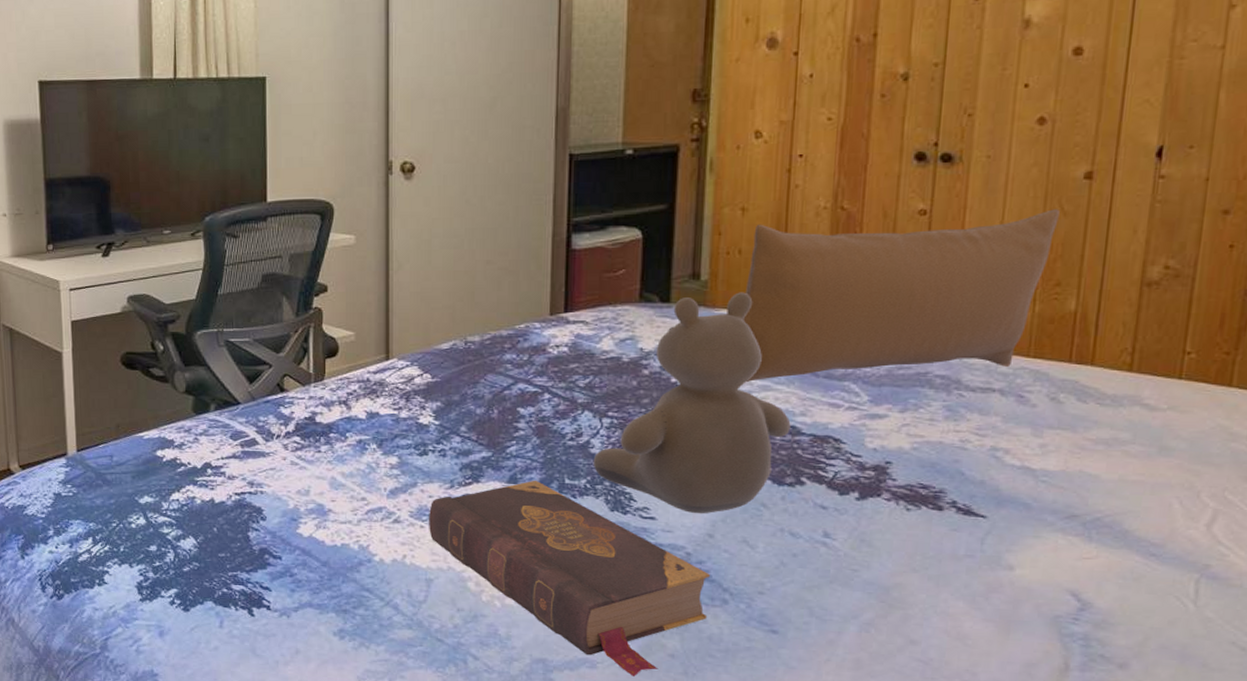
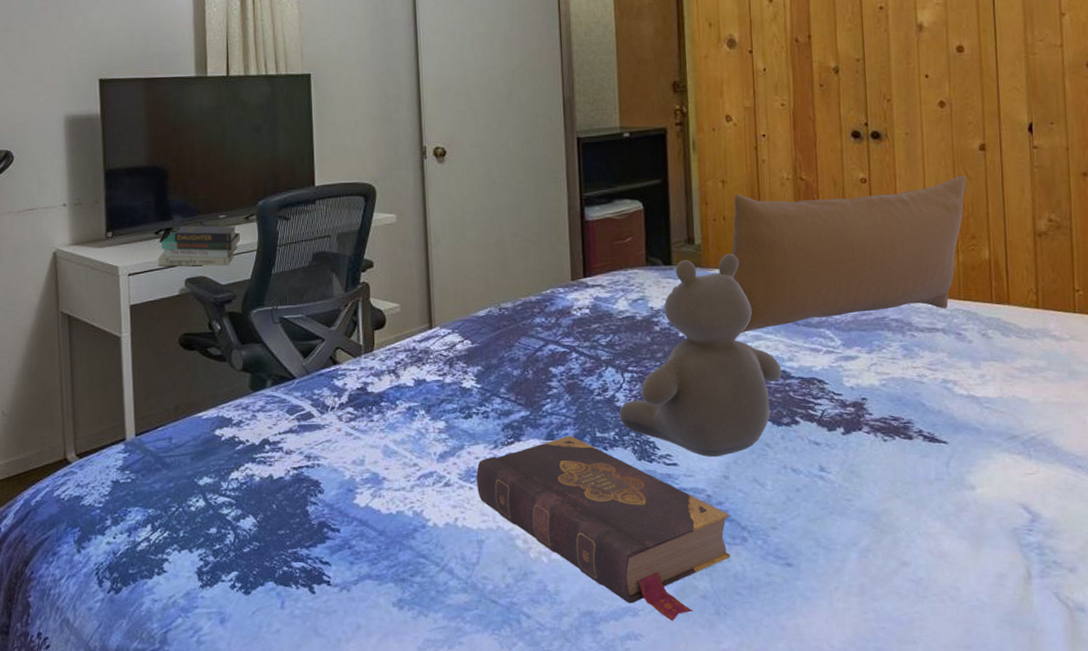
books: none [100,240,187,285] -> present [158,225,241,267]

